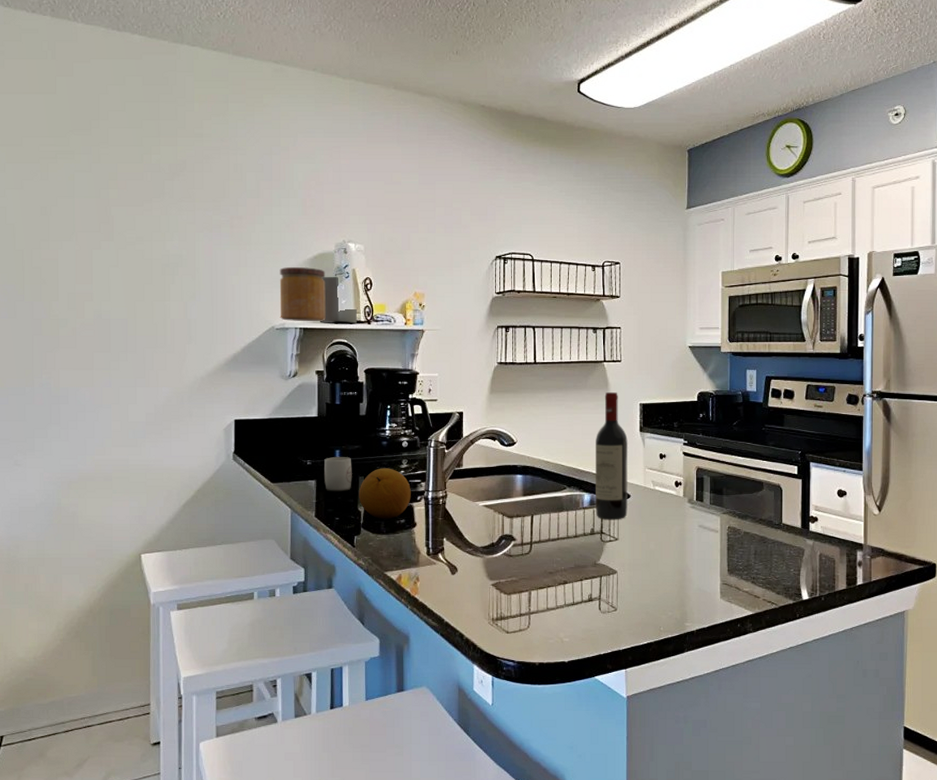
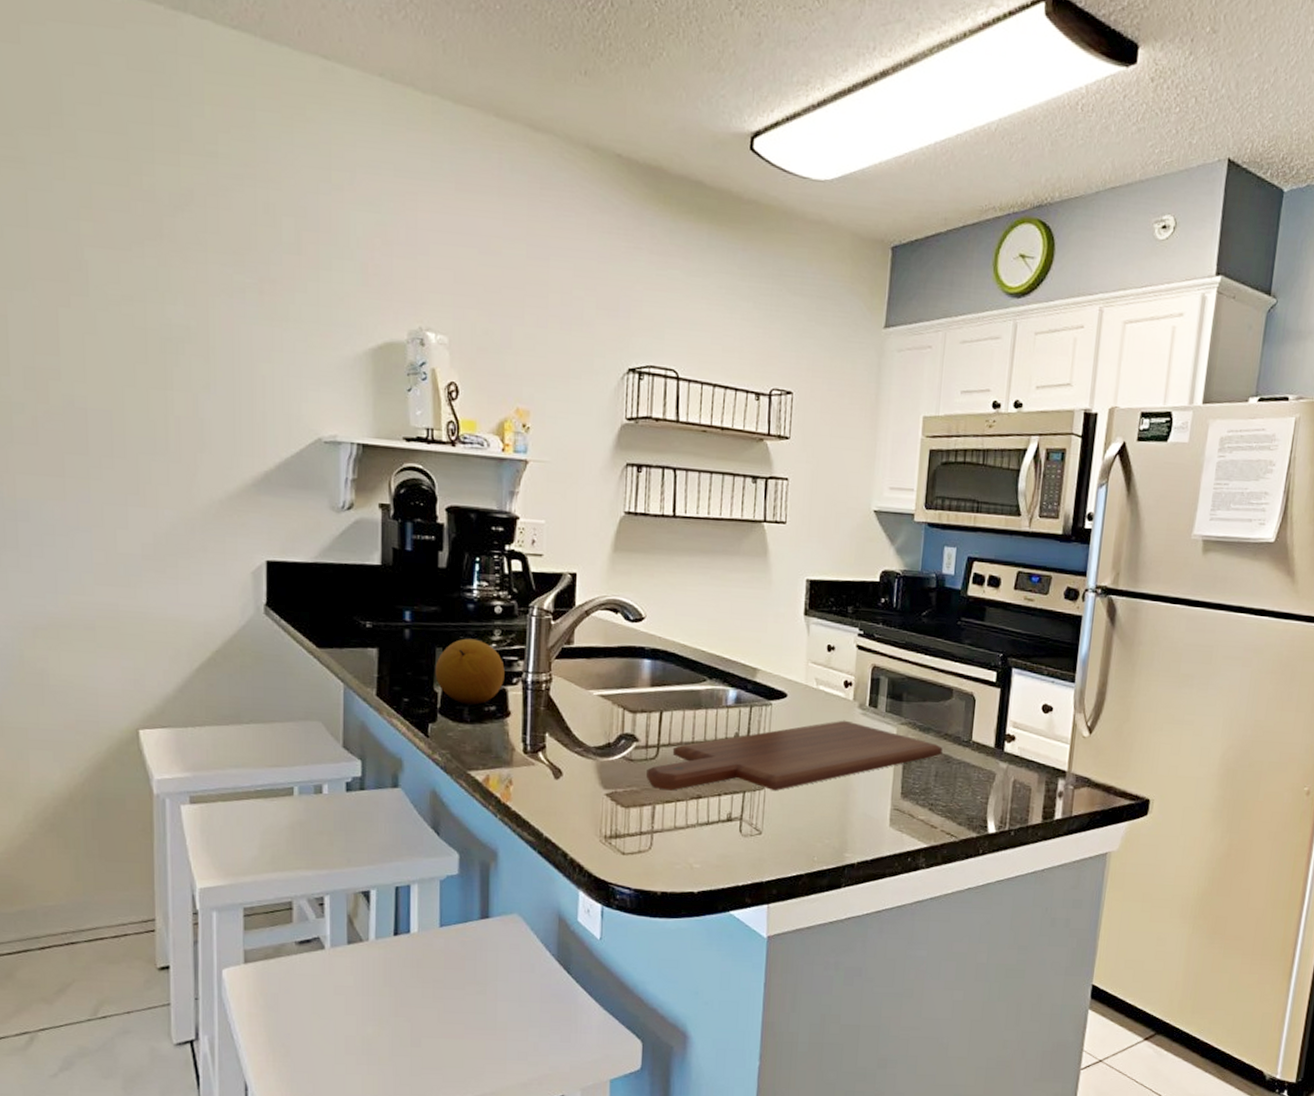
jar: present [279,267,326,322] -> none [329,357,394,437]
pen holder: present [319,277,358,324] -> none [385,376,438,445]
mug: present [323,457,352,492] -> none [388,619,427,667]
cutting board: none [523,513,759,579] -> present [646,720,943,791]
wine bottle: present [596,392,628,520] -> none [742,562,788,724]

